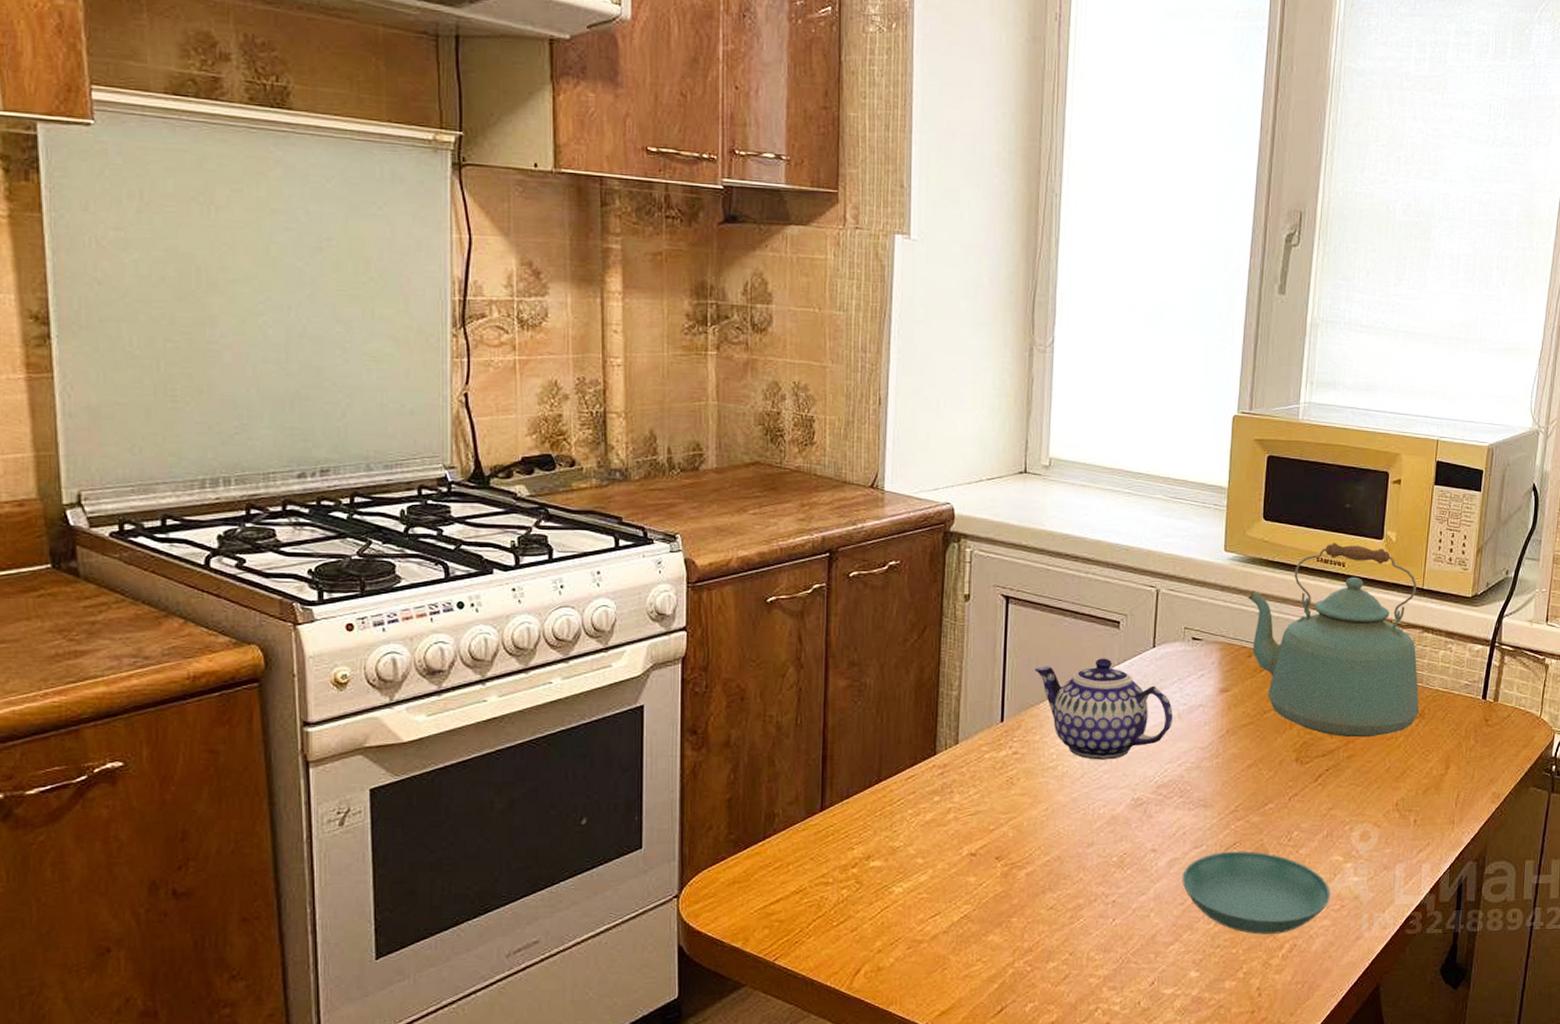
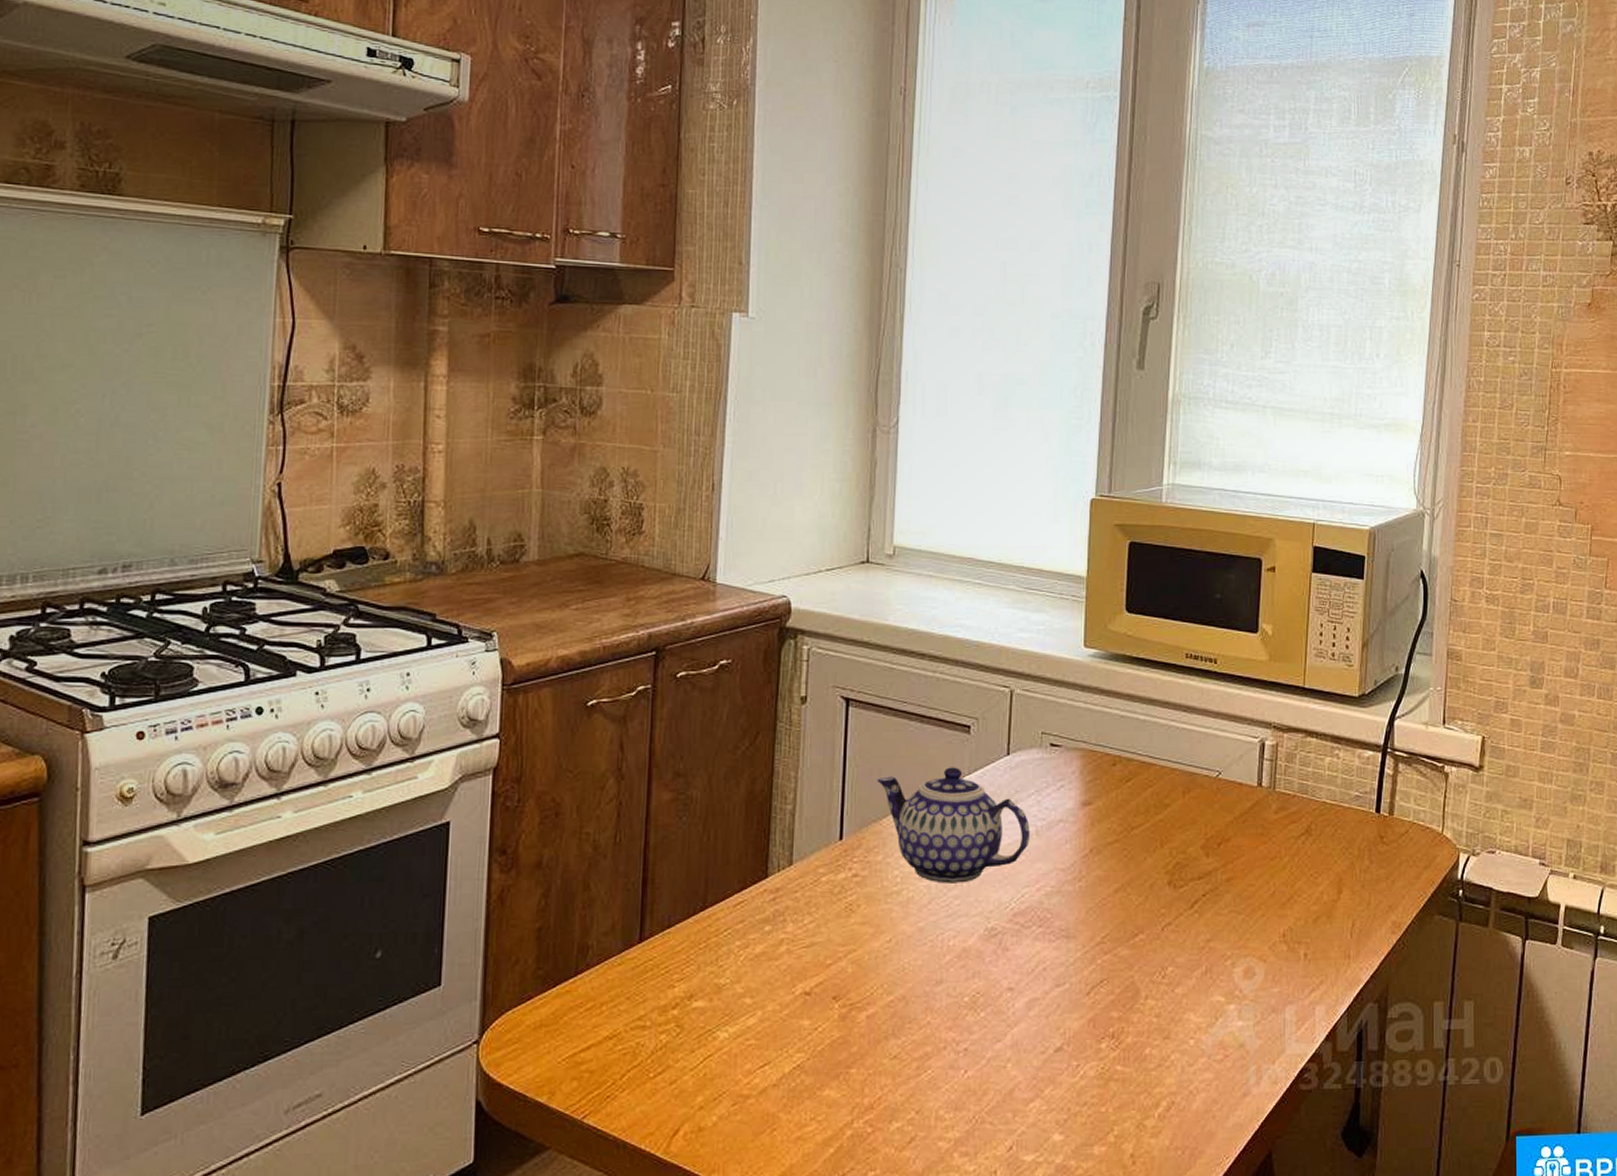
saucer: present [1182,851,1330,935] -> none [1043,989,1212,1090]
kettle: present [1248,543,1419,738] -> none [1111,637,1305,858]

